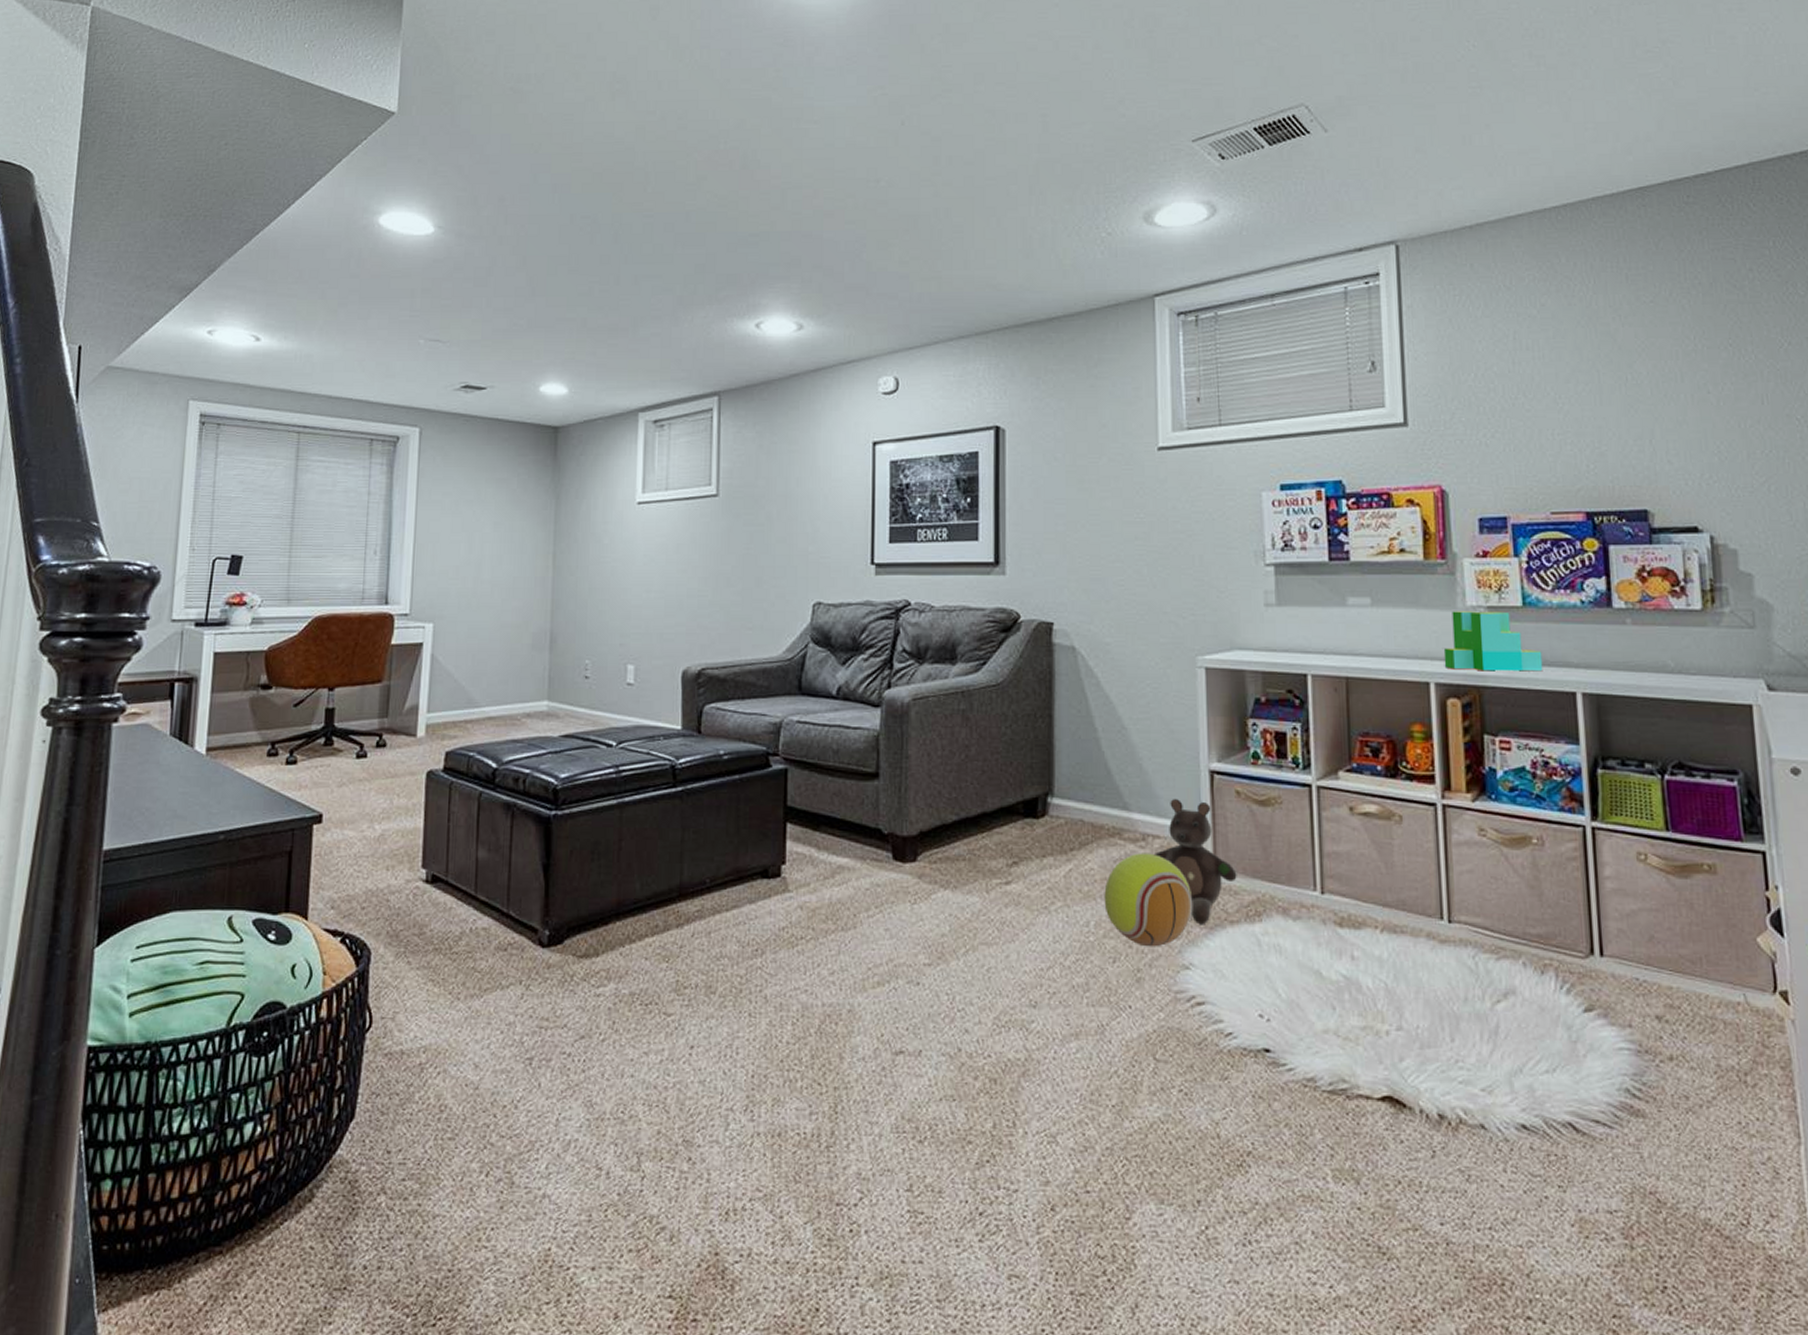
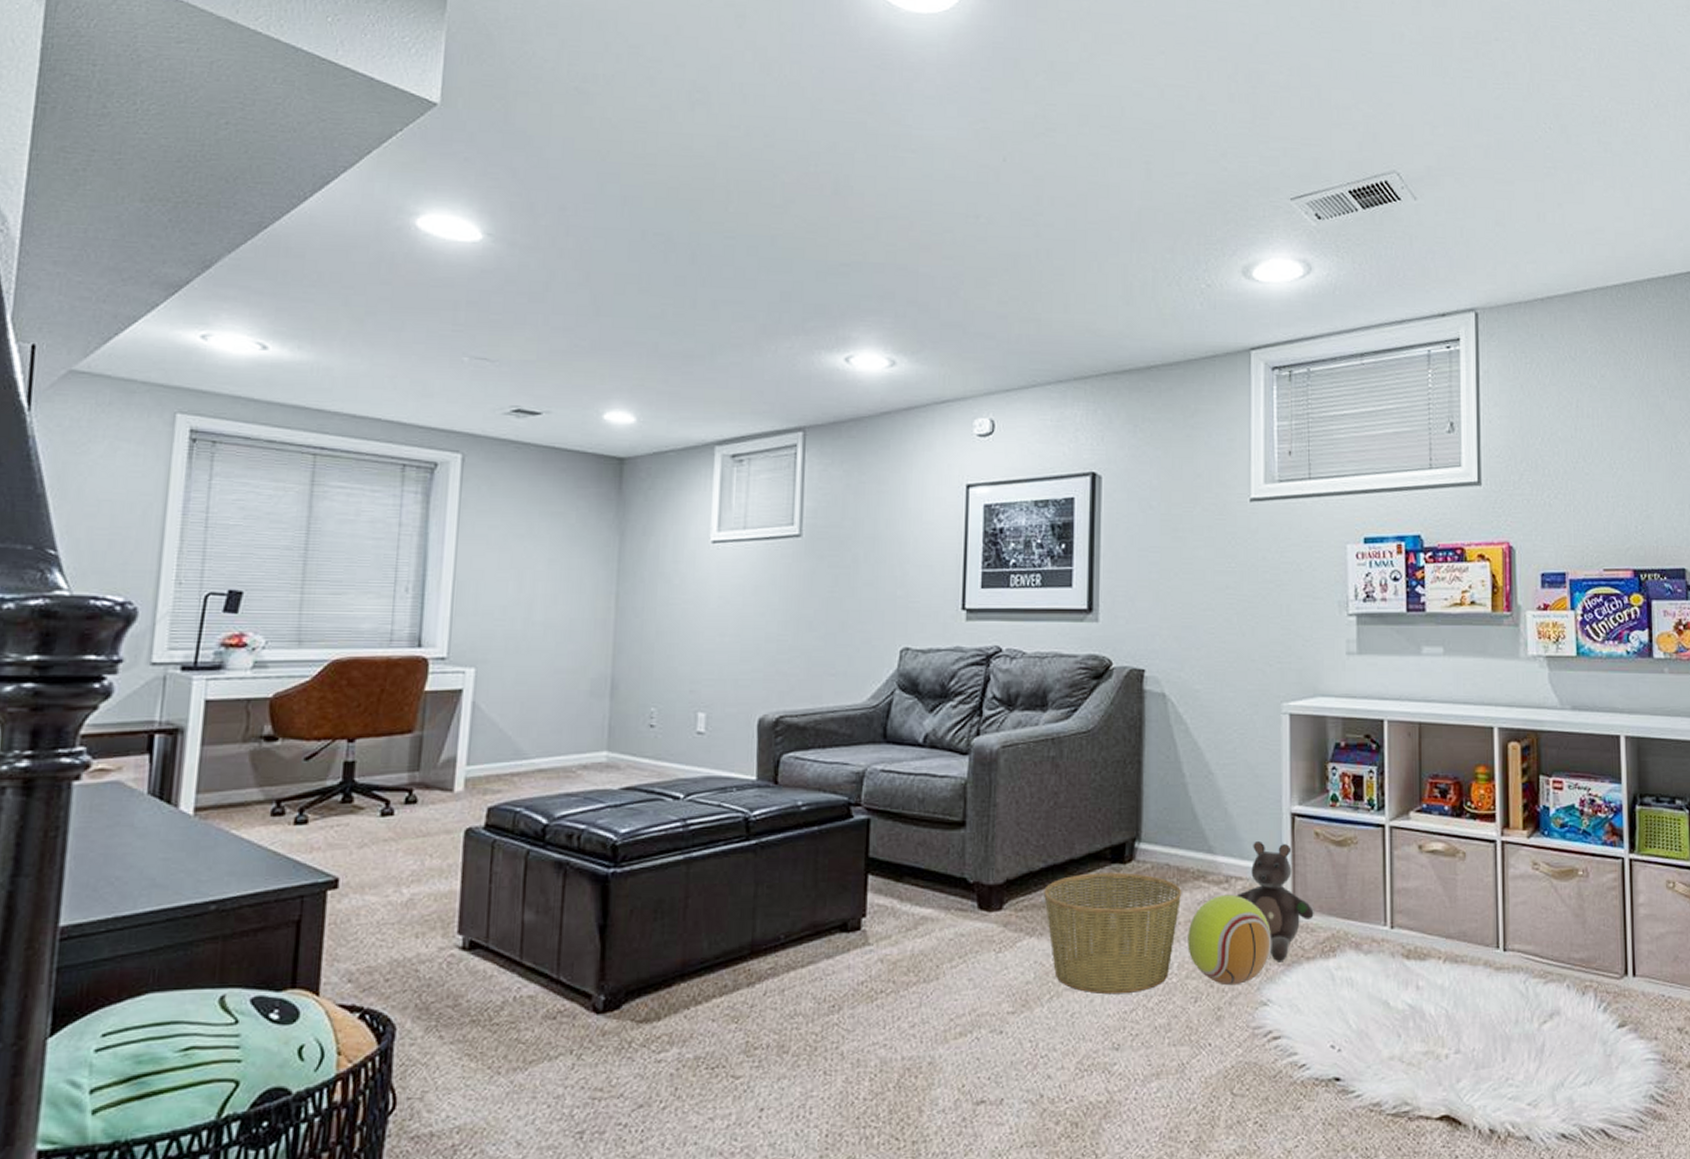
basket: none [957,827,1097,951] -> present [1044,872,1182,995]
toy blocks: present [1443,611,1543,672] -> none [1506,660,1593,717]

